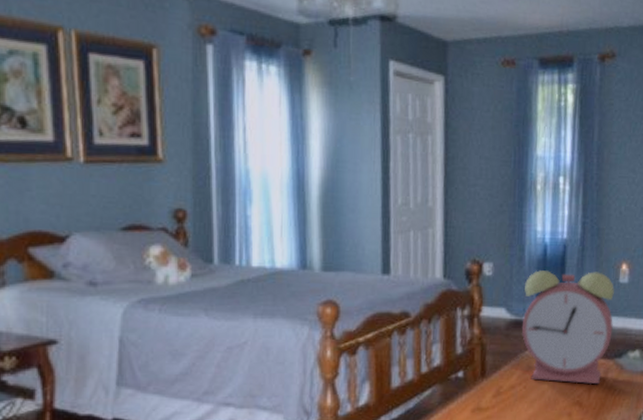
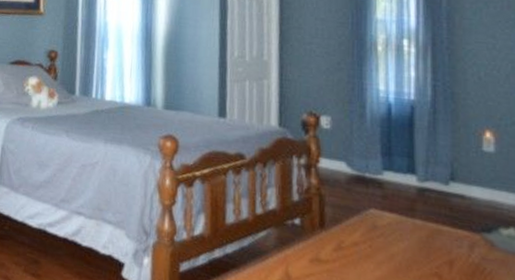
alarm clock: present [521,270,614,385] -> none [364,128,479,259]

